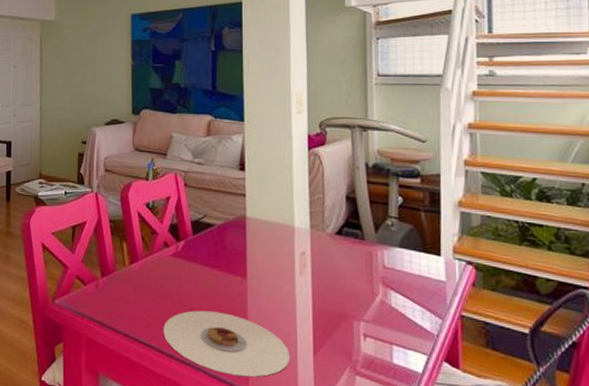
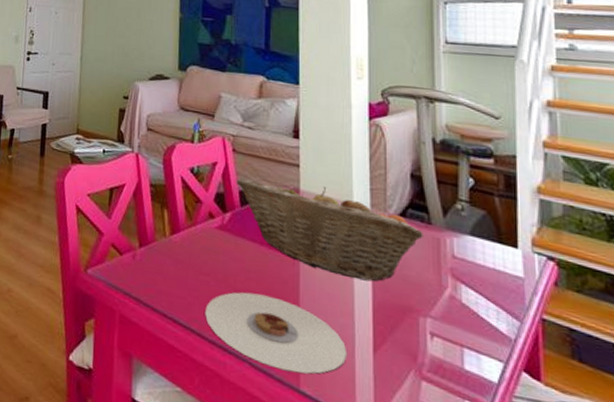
fruit basket: none [188,209,357,294] -> present [236,177,423,282]

